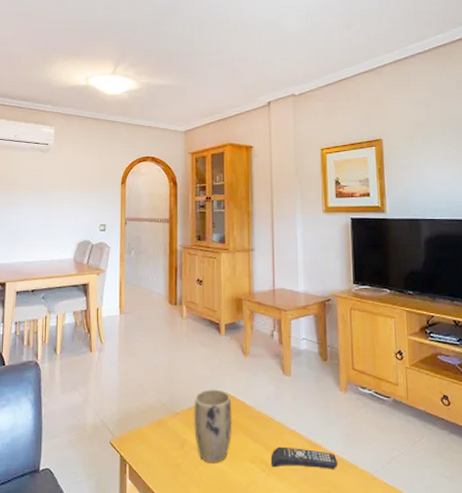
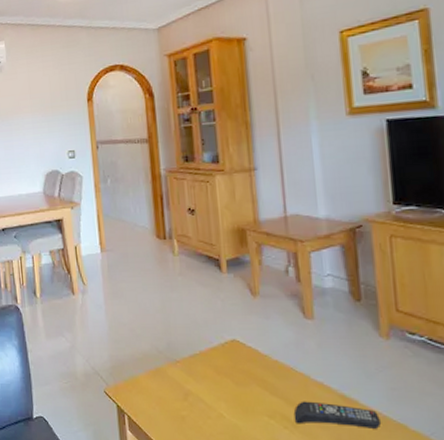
plant pot: present [193,388,233,464] -> none [195,333,245,418]

